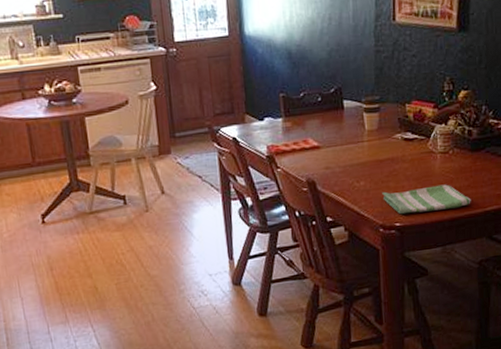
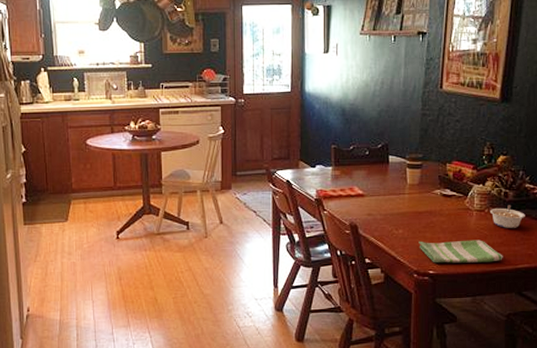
legume: none [454,144,491,169] -> present [489,205,525,228]

